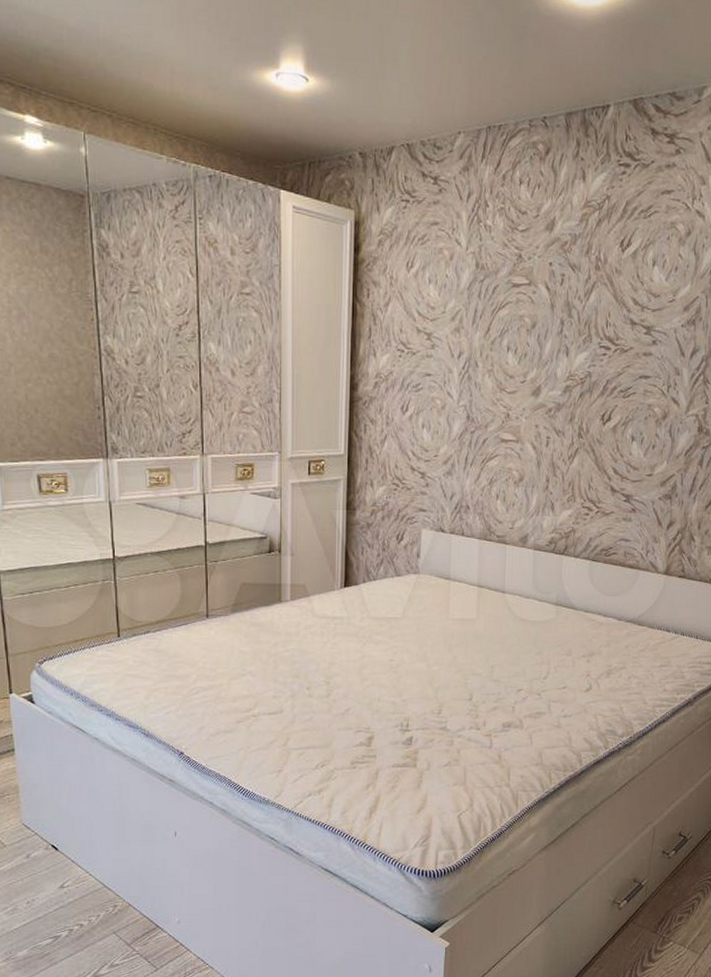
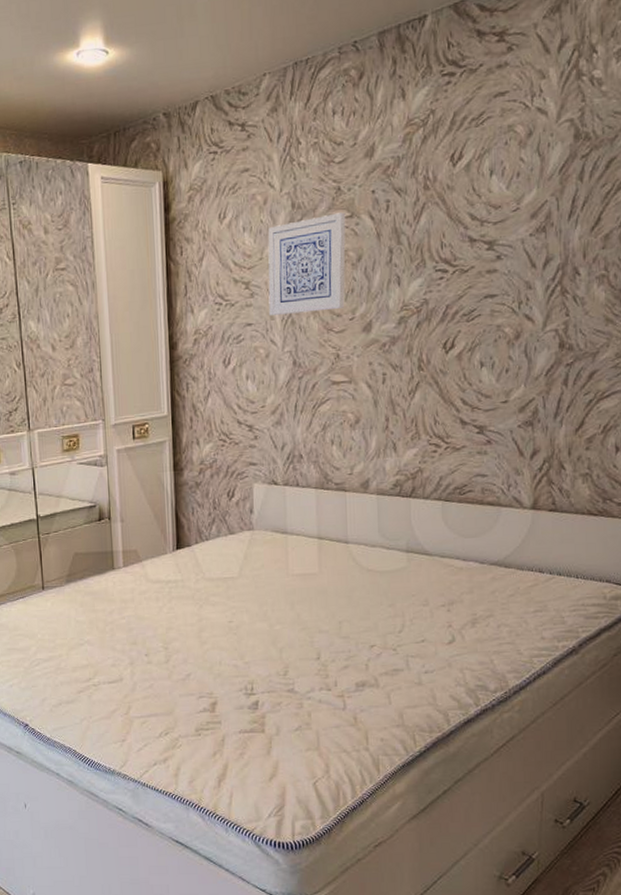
wall art: none [448,279,525,371] -> present [268,212,346,317]

